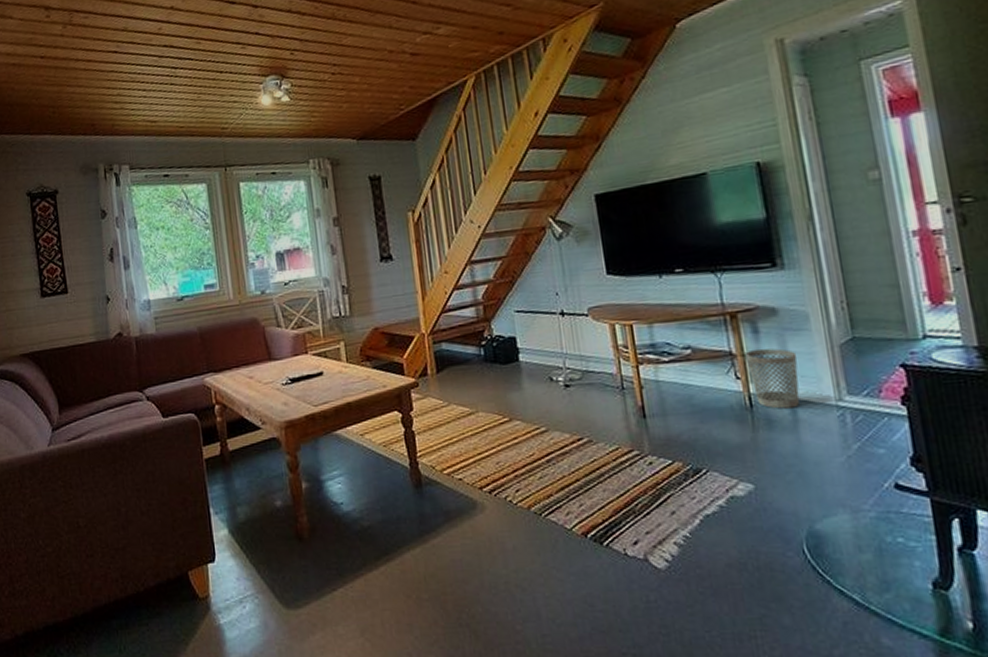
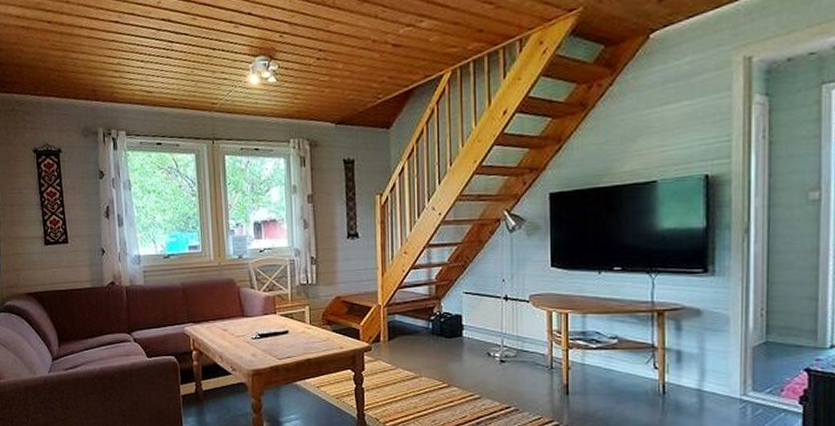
wastebasket: present [744,348,800,409] -> none [665,345,713,398]

